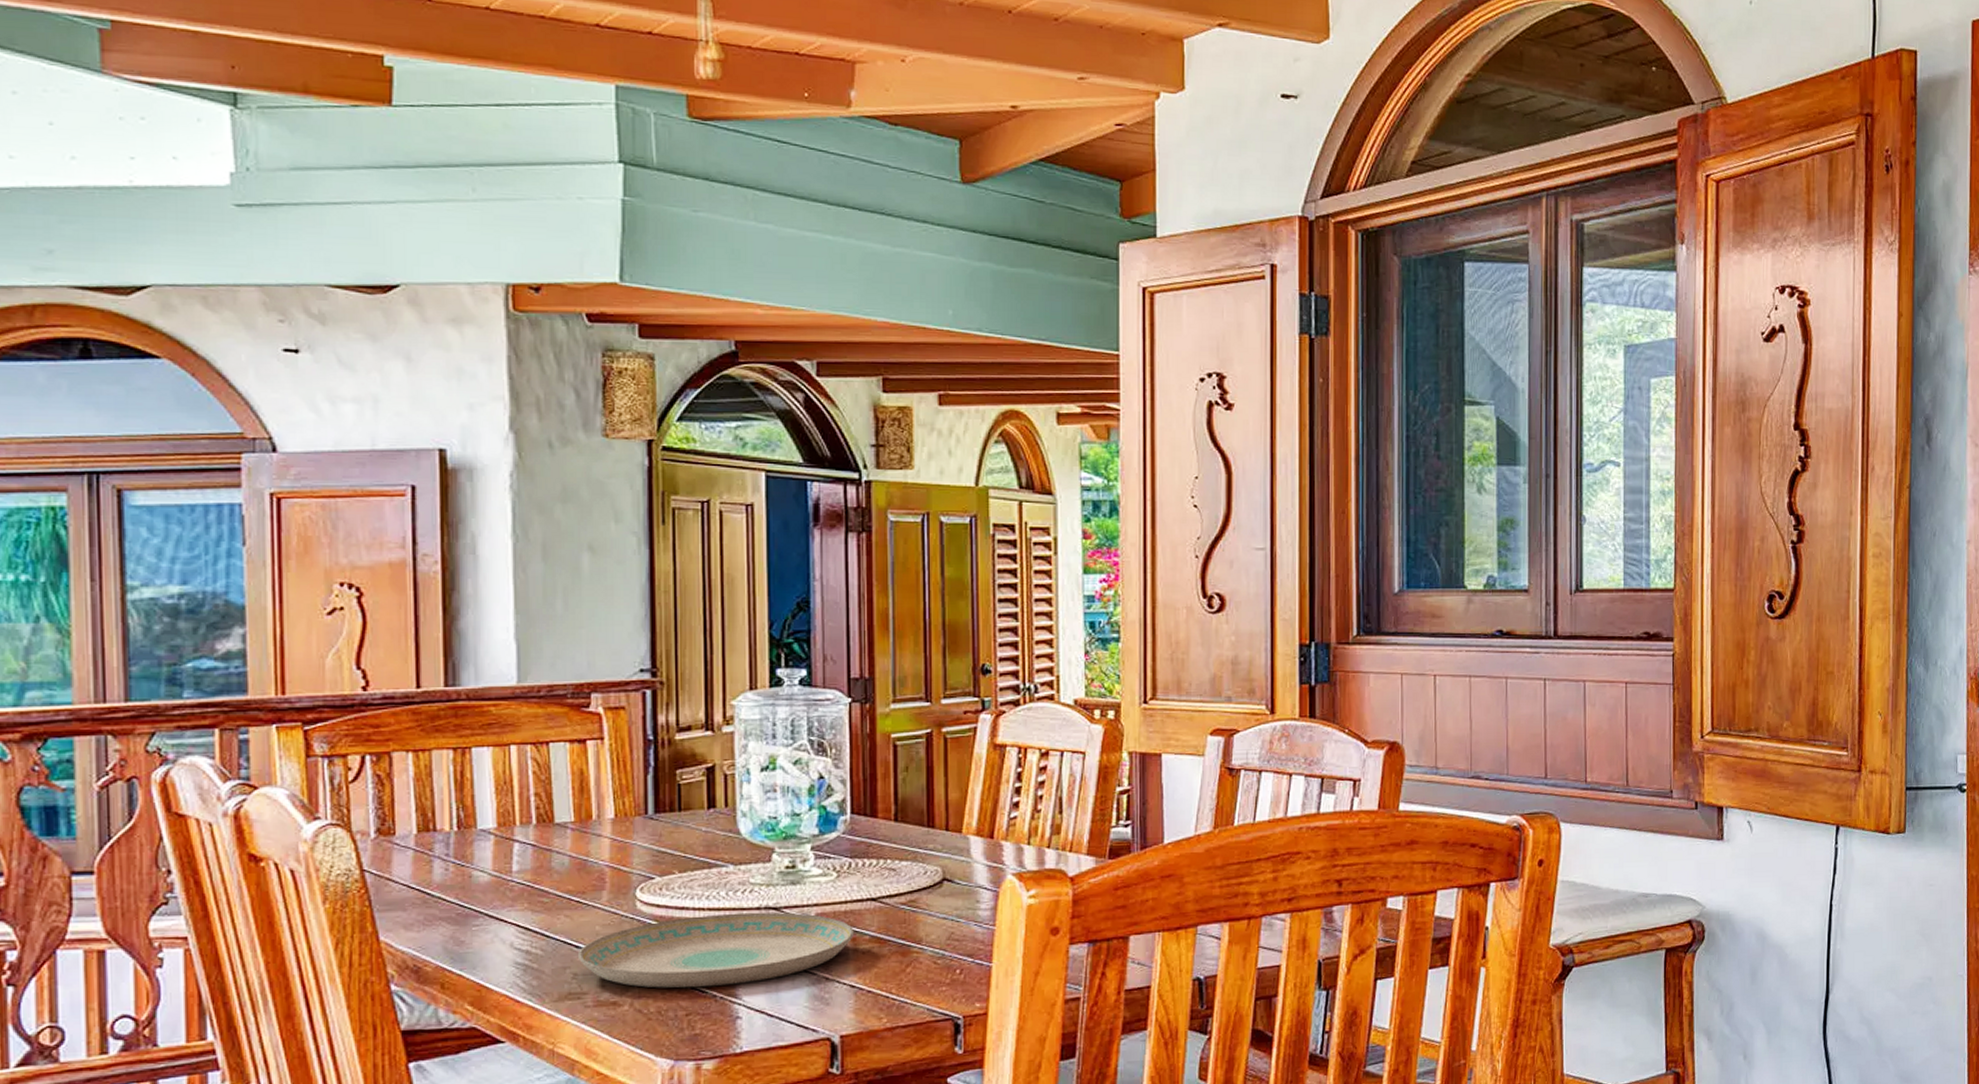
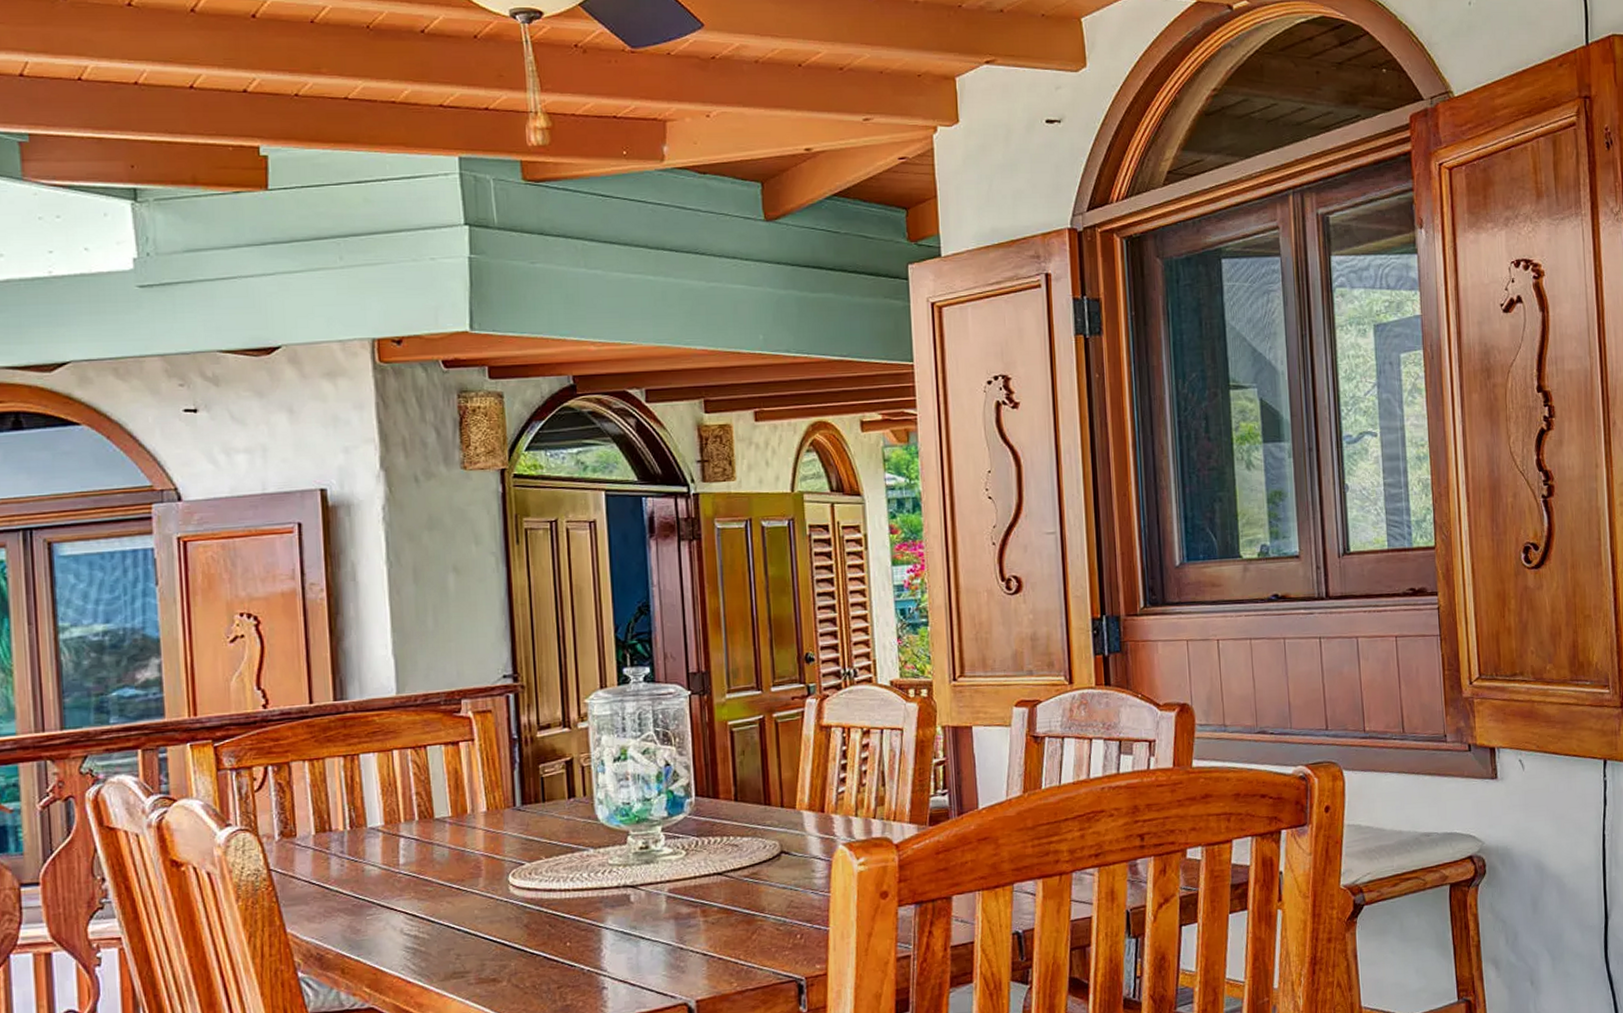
plate: present [577,912,855,989] -> none [459,889,705,965]

